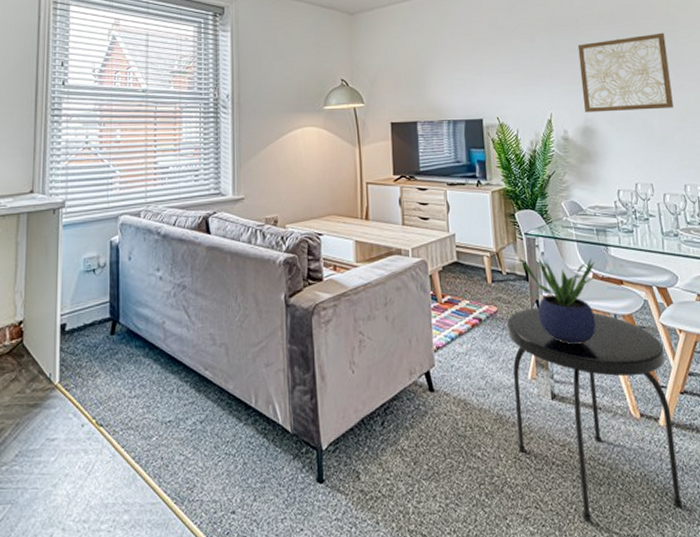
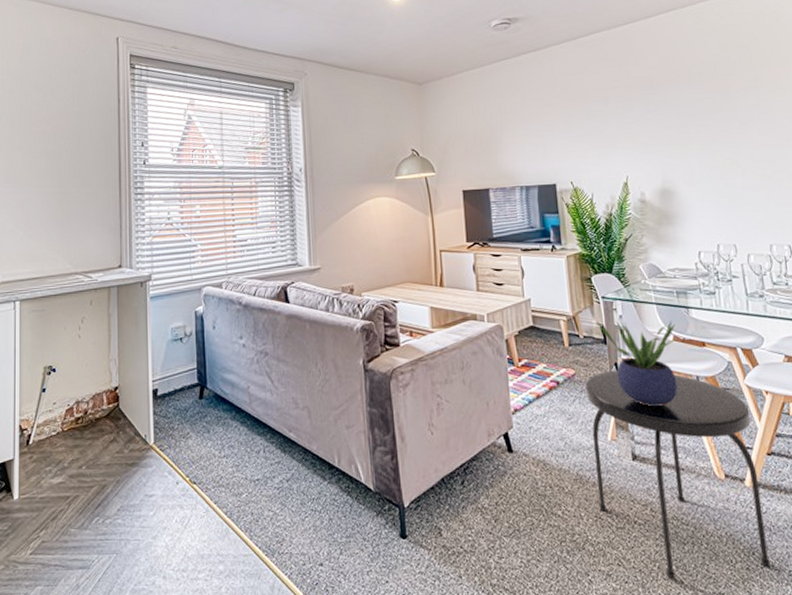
wall art: present [577,33,673,113] -> none [654,89,757,174]

